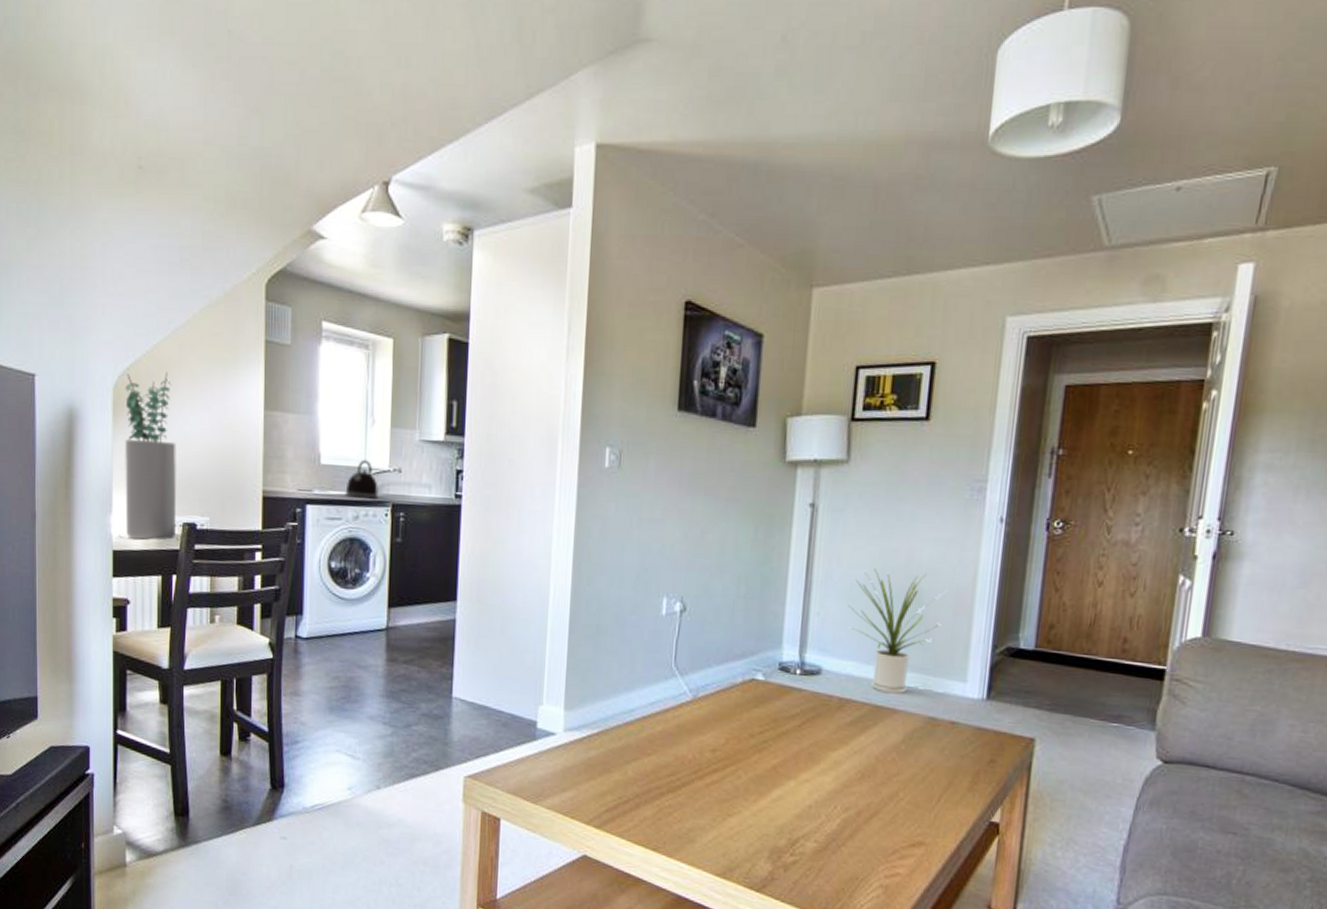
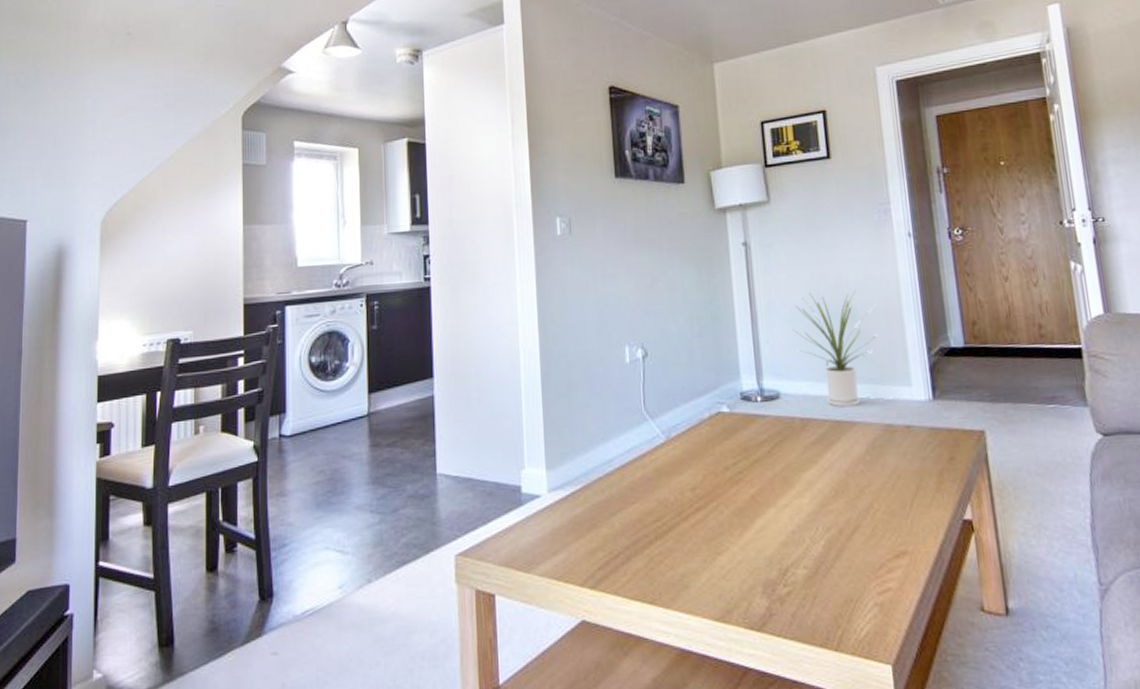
vase: present [125,372,176,540] -> none [111,203,161,362]
kettle: present [345,459,378,499] -> none [322,257,353,295]

